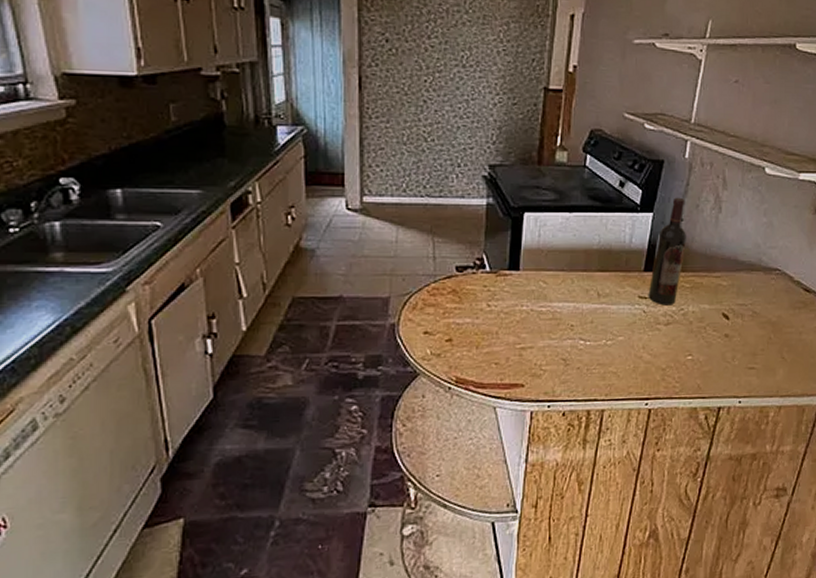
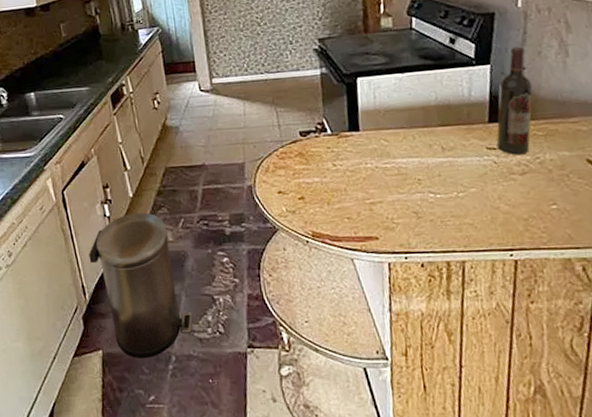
pedal bin: none [178,351,307,526] -> present [89,212,193,358]

